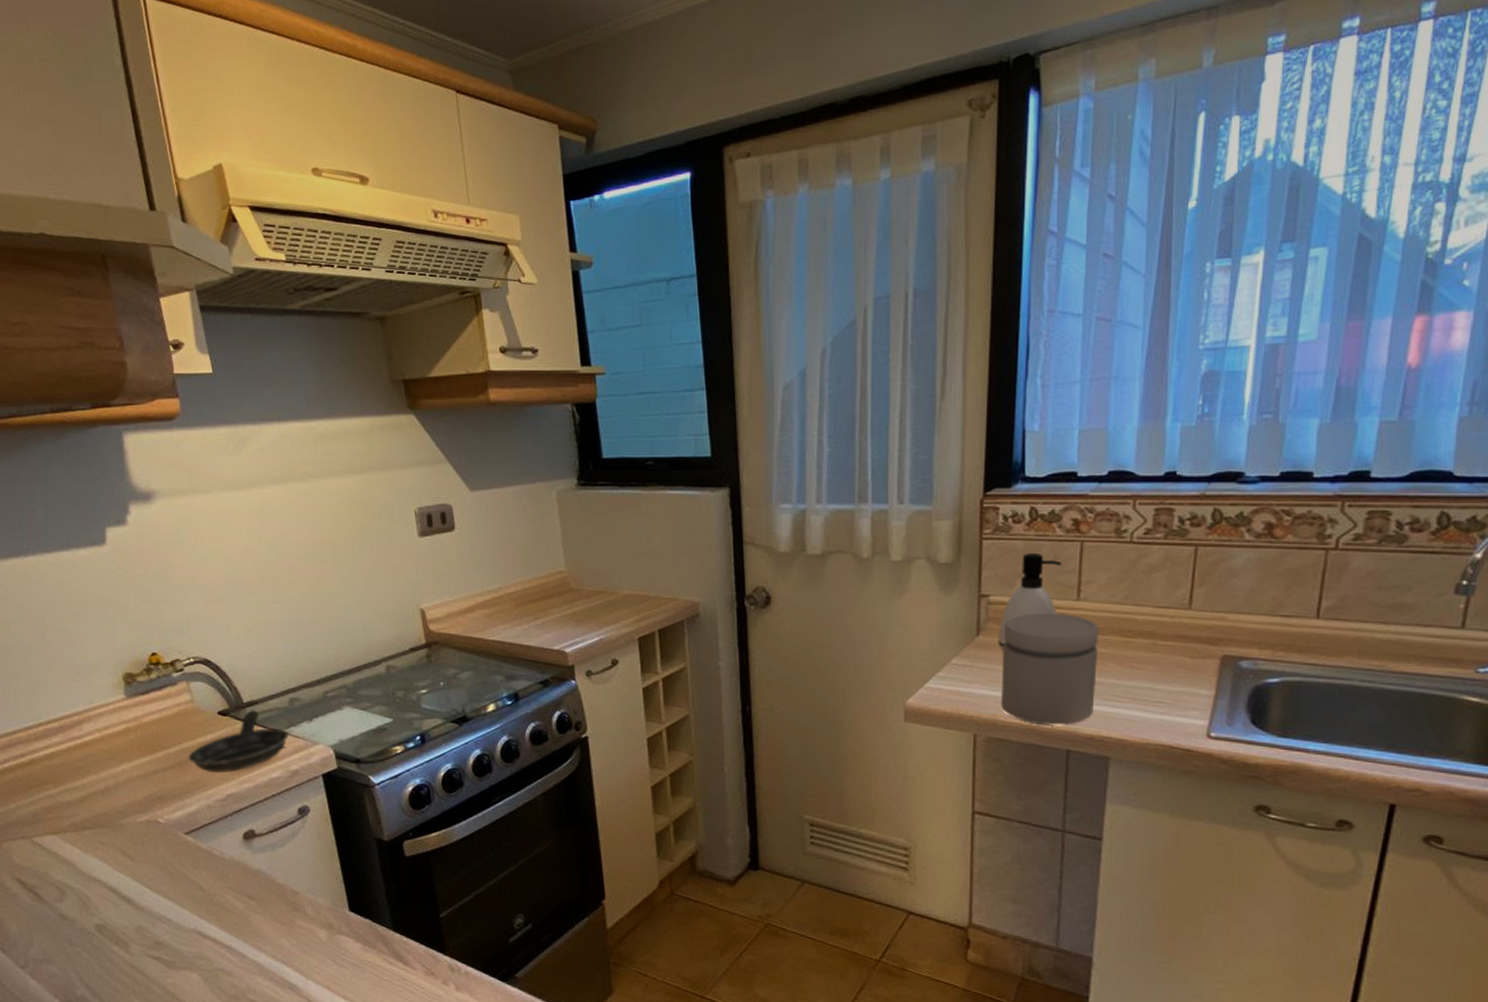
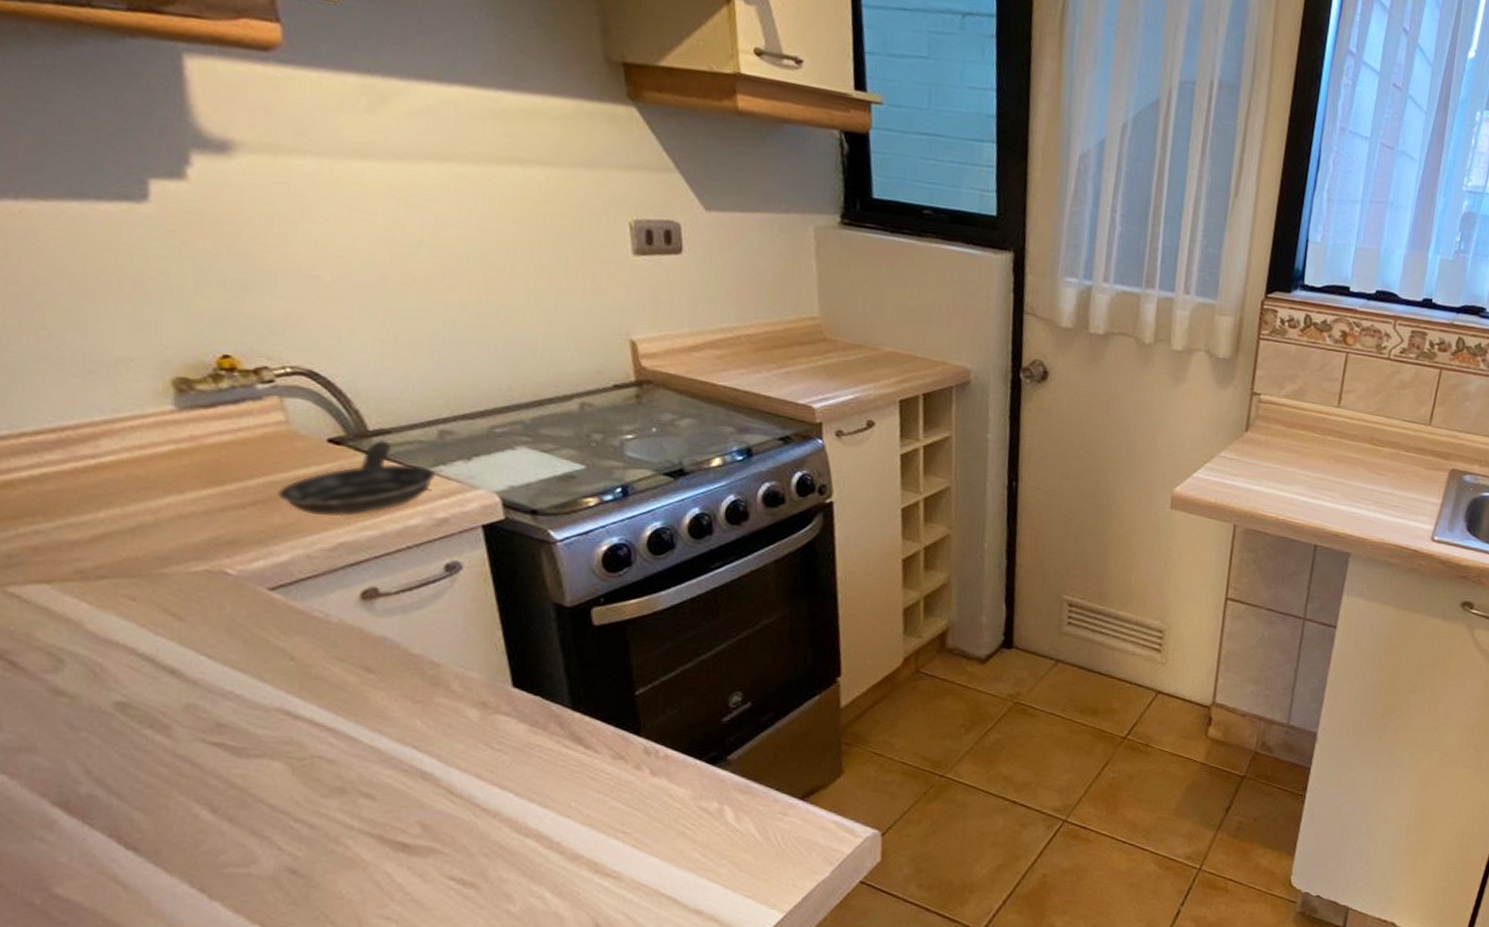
soap dispenser: present [998,552,1062,652] -> none [1264,357,1328,449]
jar: present [1001,614,1099,725] -> none [1261,415,1353,522]

